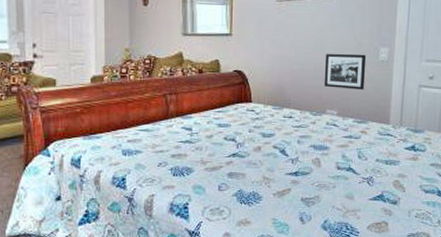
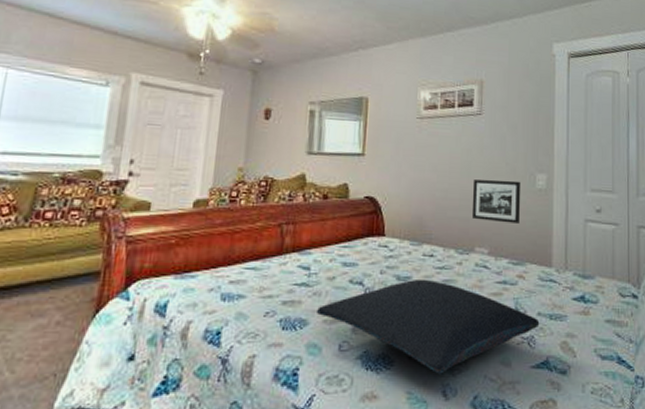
pillow: none [198,135,378,206] -> present [315,278,540,374]

